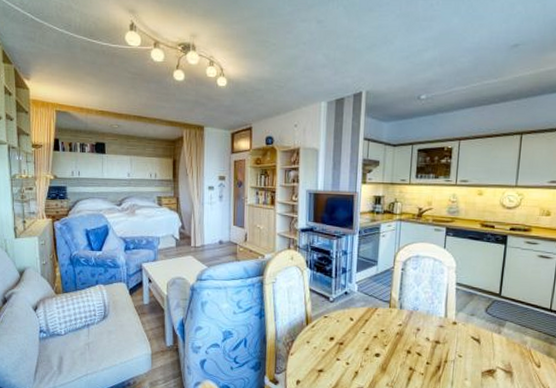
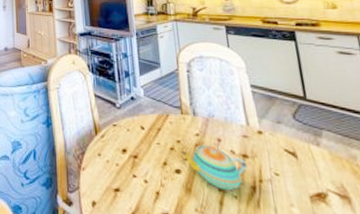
teapot: none [382,333,438,370] -> present [180,144,247,191]

